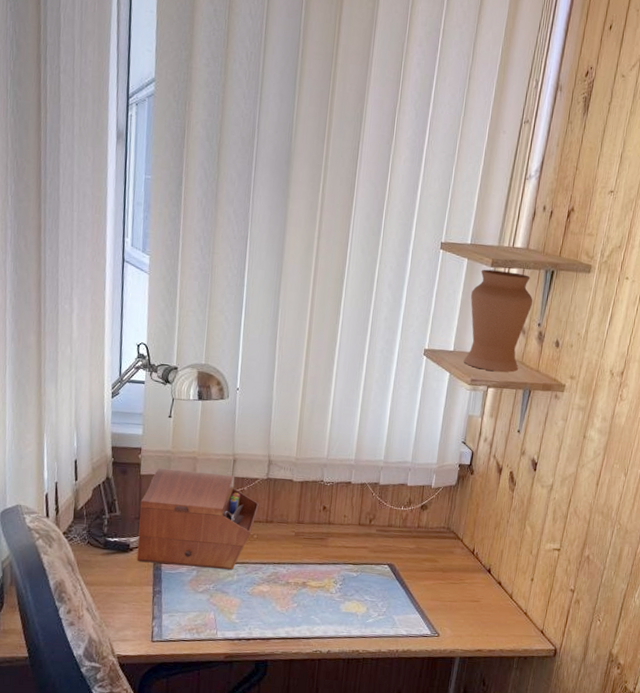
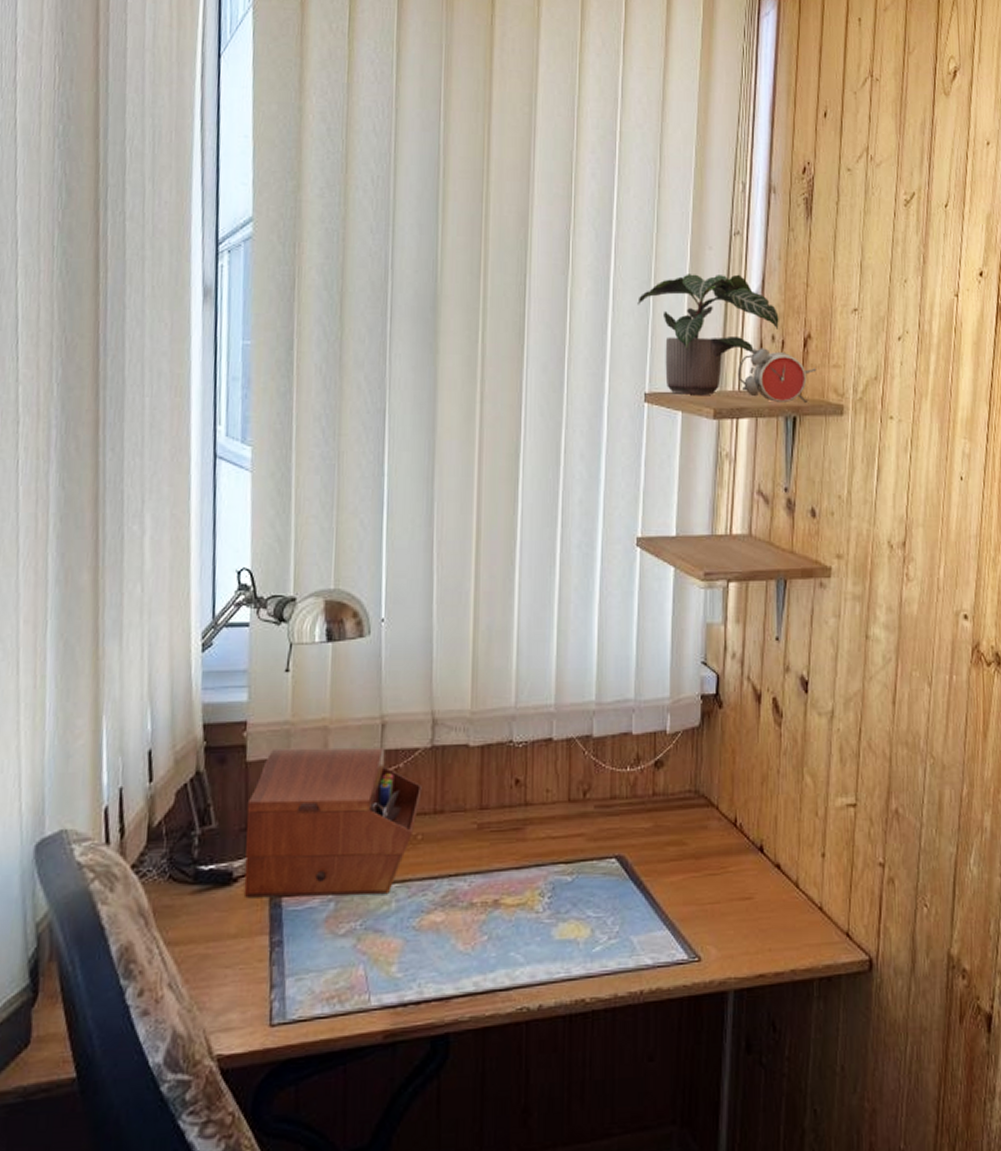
potted plant: none [443,151,551,248] -> present [637,274,779,395]
decorative vase: present [463,269,533,373] -> none [690,423,774,558]
alarm clock: none [513,215,575,262] -> present [737,348,817,404]

